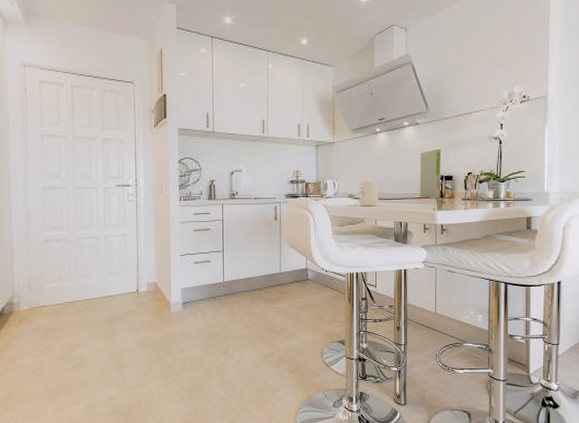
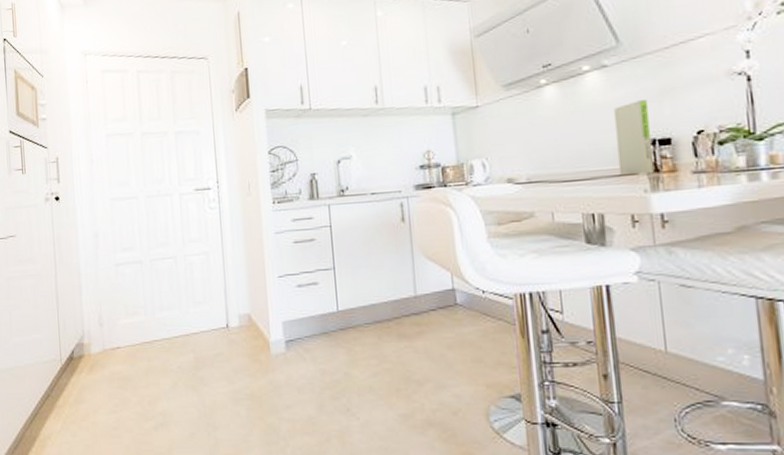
mug: present [359,181,380,207] -> none [521,155,555,194]

